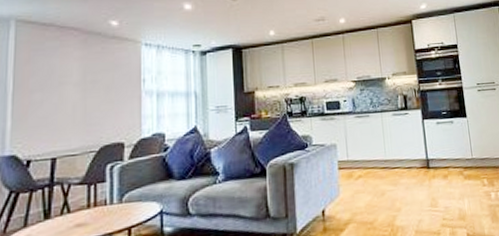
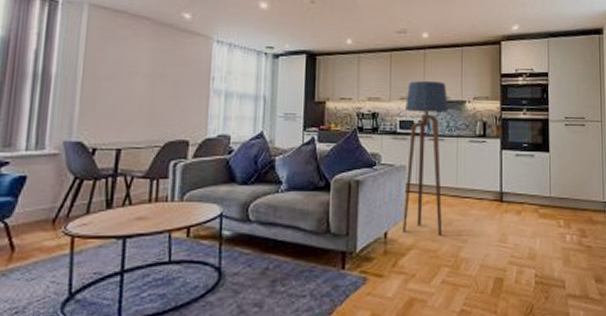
floor lamp: none [330,61,377,209] -> present [403,80,448,235]

